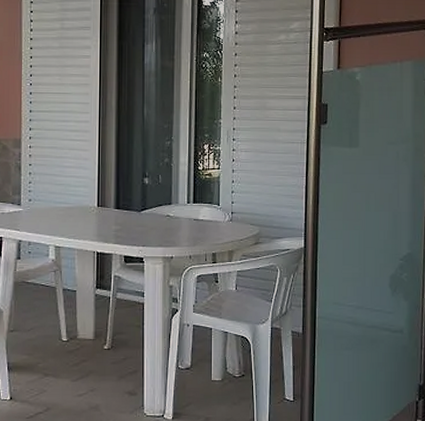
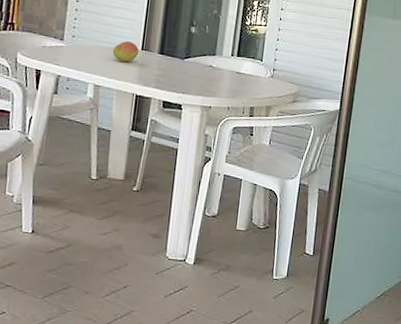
fruit: none [70,199,96,220] -> present [113,41,139,62]

